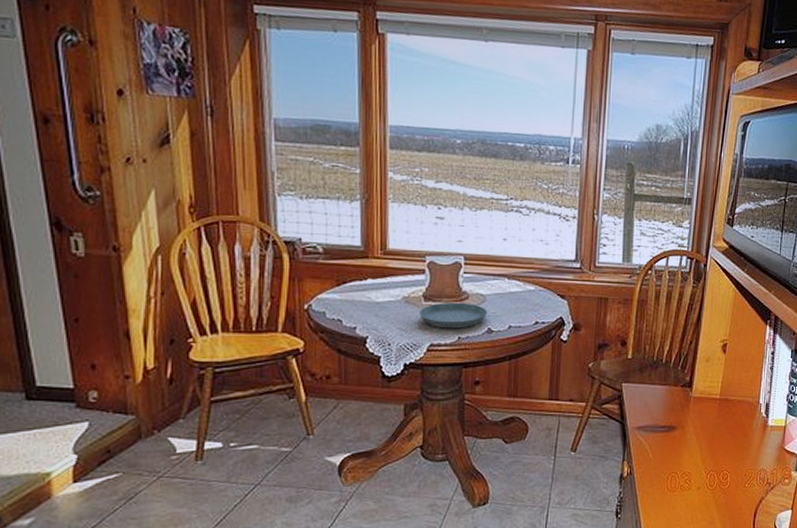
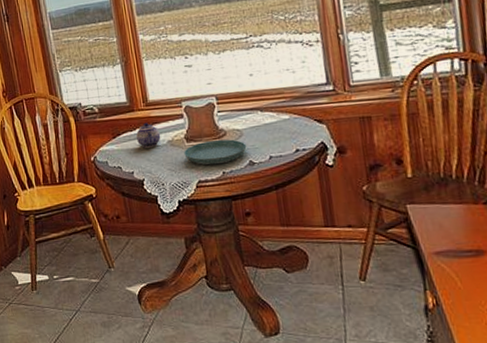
teapot: none [366,273,396,302] -> present [136,122,161,148]

